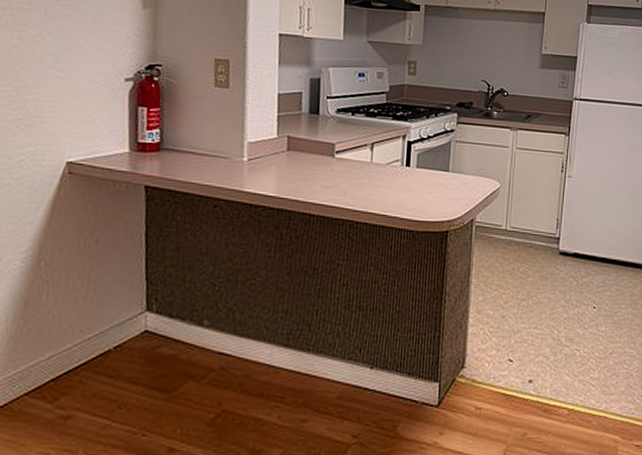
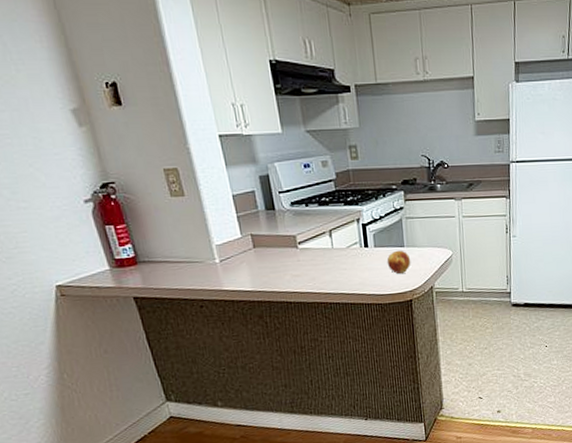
fruit: none [427,174,454,200] -> present [387,250,411,274]

